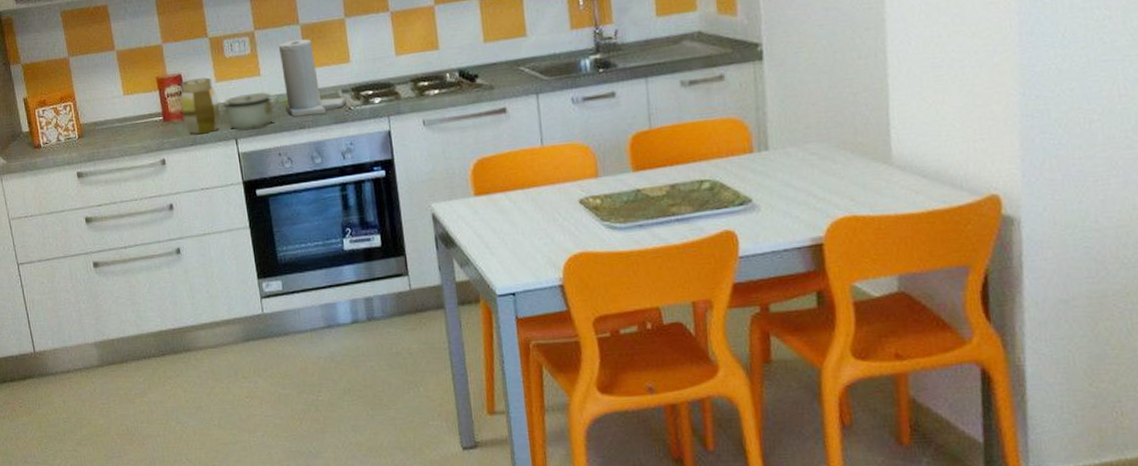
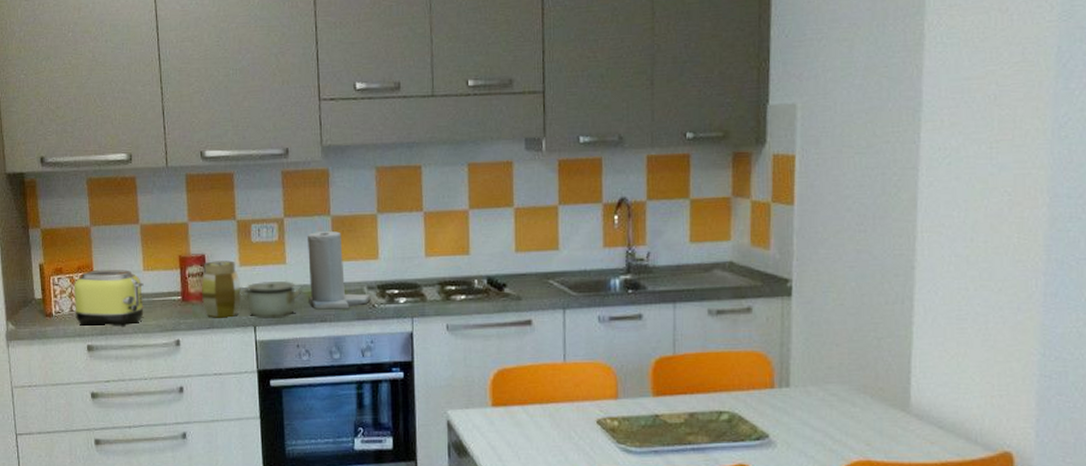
toaster: none [58,96,128,154] -> present [73,269,144,328]

